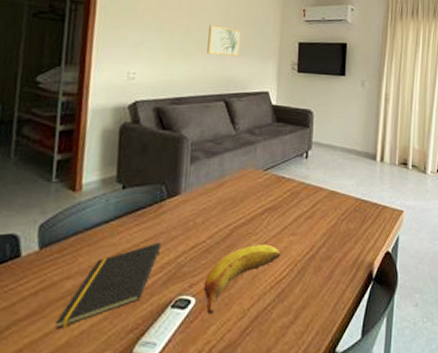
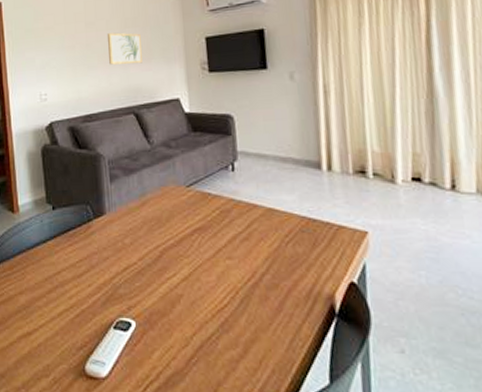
notepad: present [55,242,162,330] -> none [17,262,96,340]
fruit: present [203,244,281,315] -> none [141,268,218,339]

